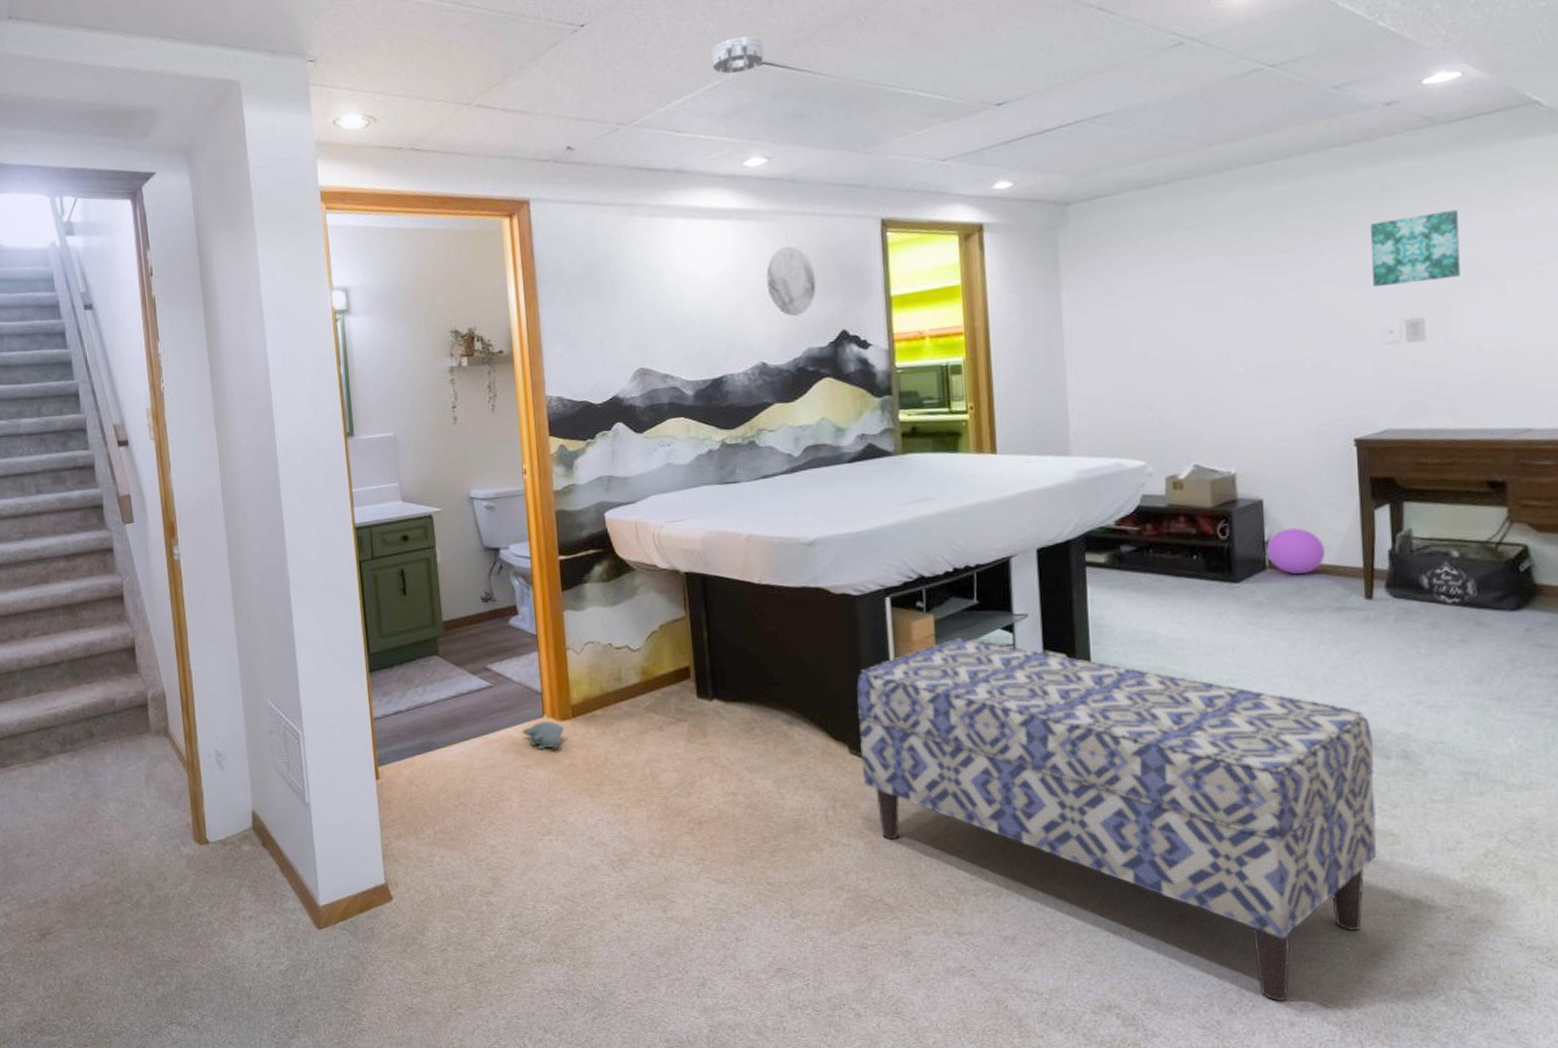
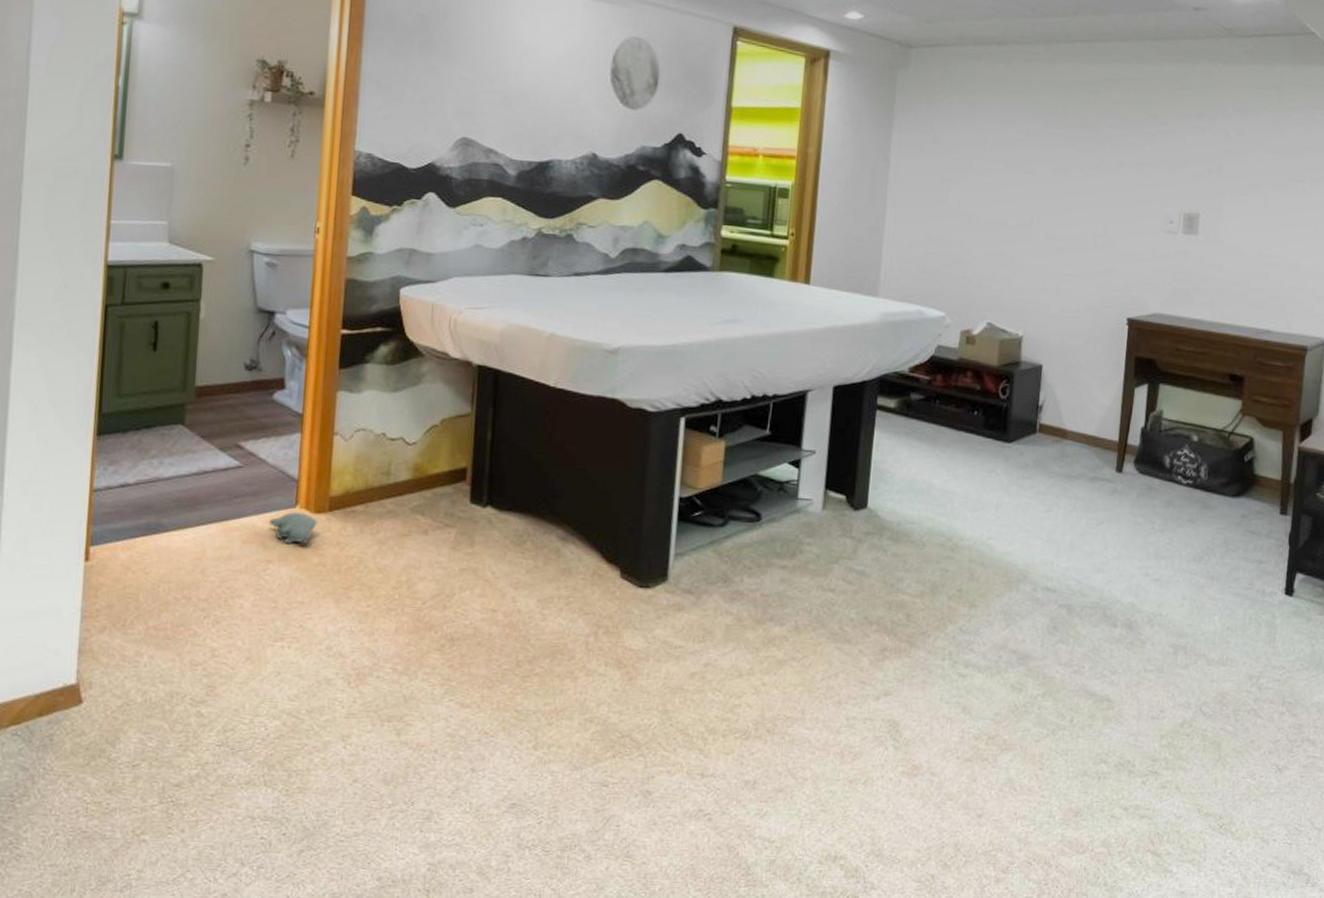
bench: present [857,637,1377,1002] -> none [629,467,1104,858]
ball: present [1266,528,1326,575] -> none [1039,395,1089,442]
wall art: present [1371,209,1460,288] -> none [1162,117,1239,181]

